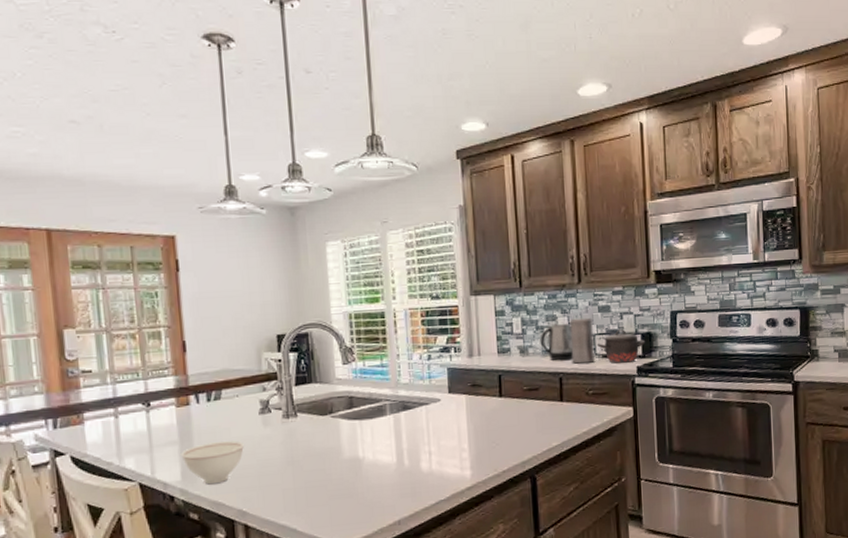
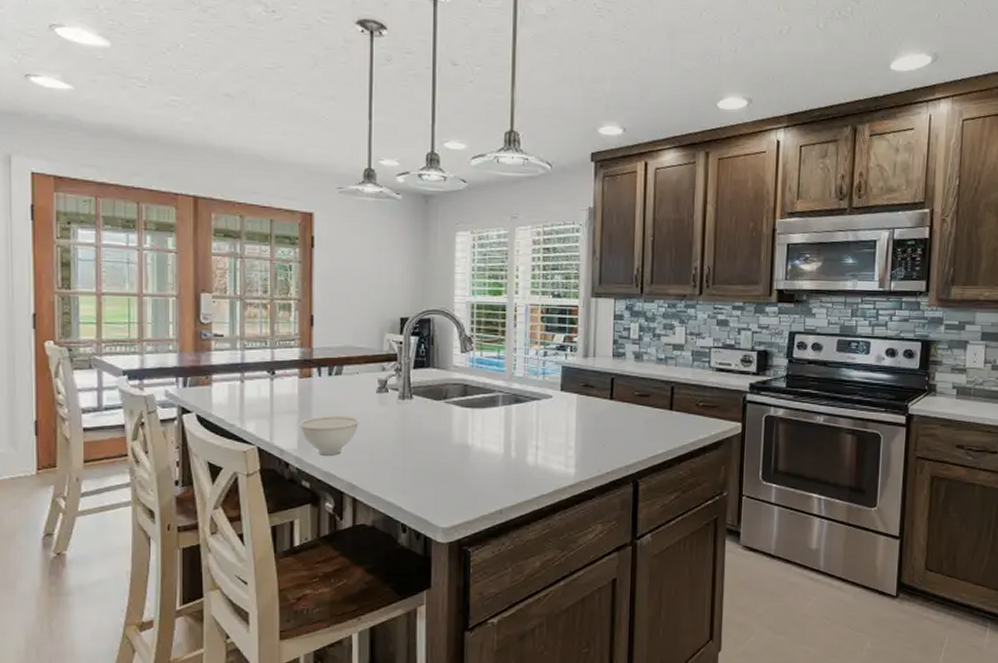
kettle: present [540,323,573,361] -> none [655,333,688,370]
canister: present [569,317,595,364] -> none [685,329,710,375]
cooking pot: present [597,329,646,364] -> none [712,345,761,378]

